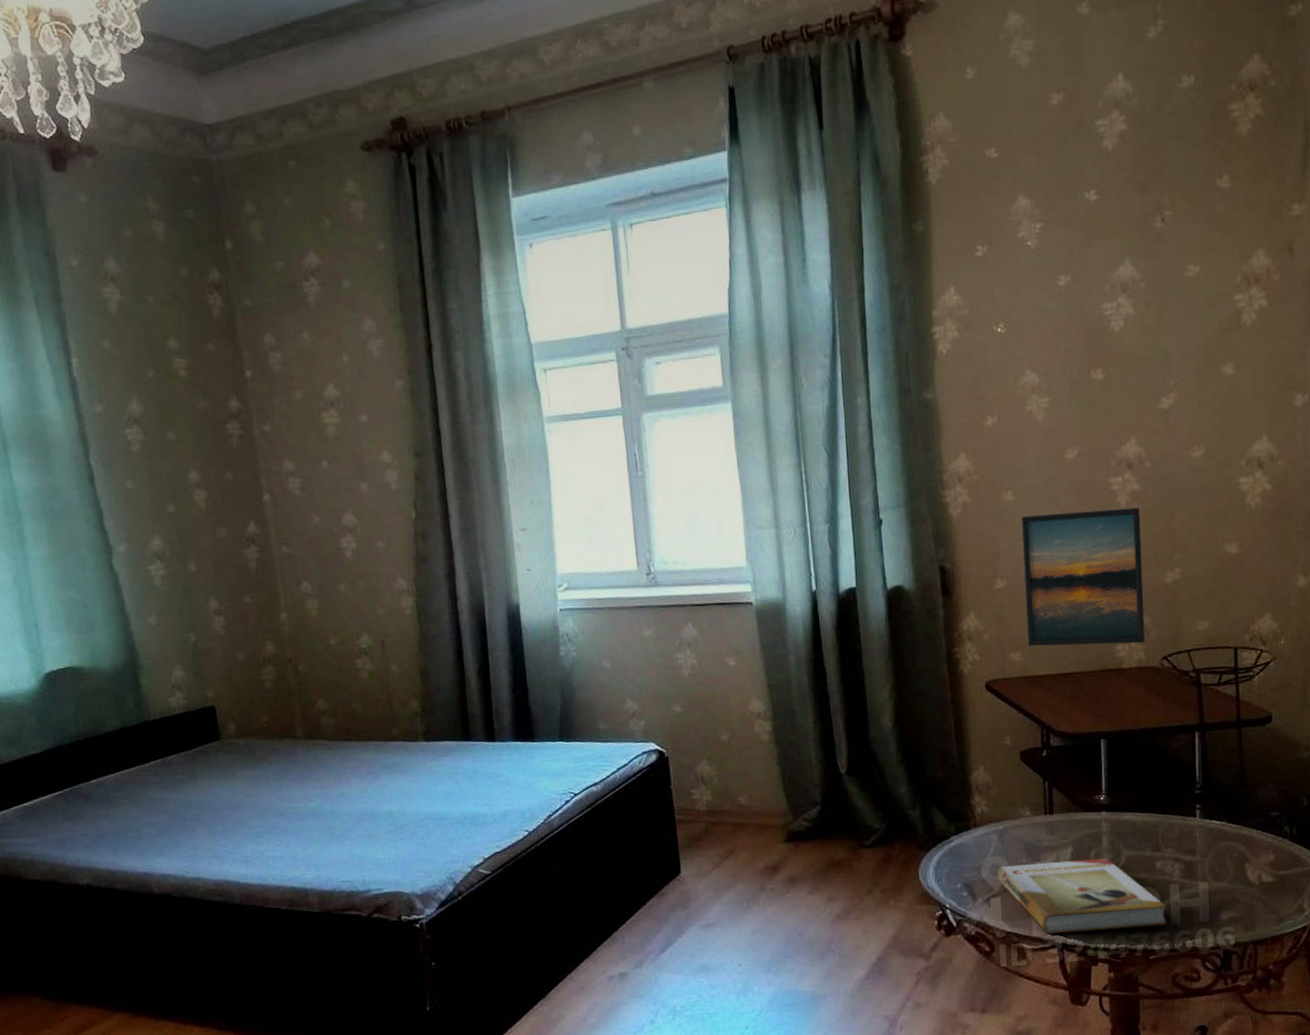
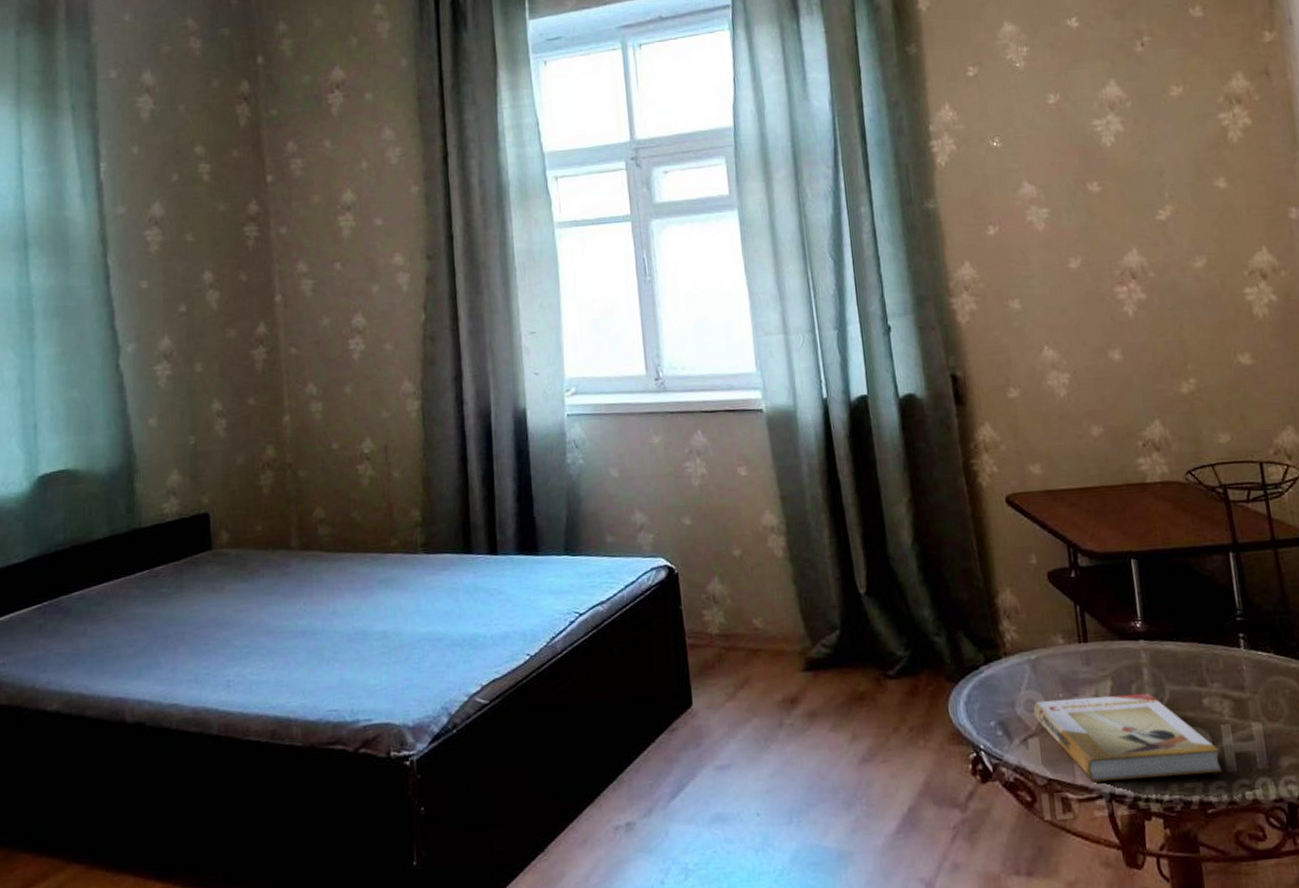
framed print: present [1022,507,1146,647] -> none [1030,317,1167,459]

